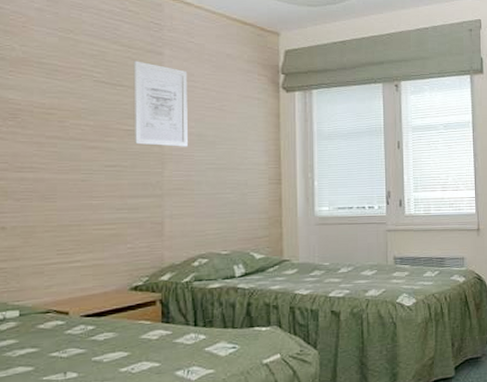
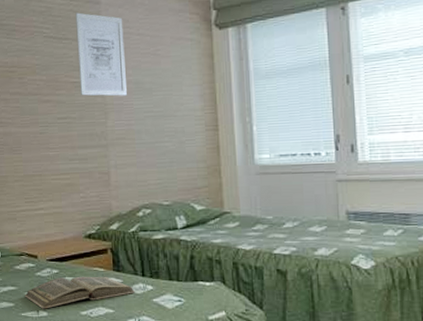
book: none [48,329,185,370] -> present [24,276,135,309]

